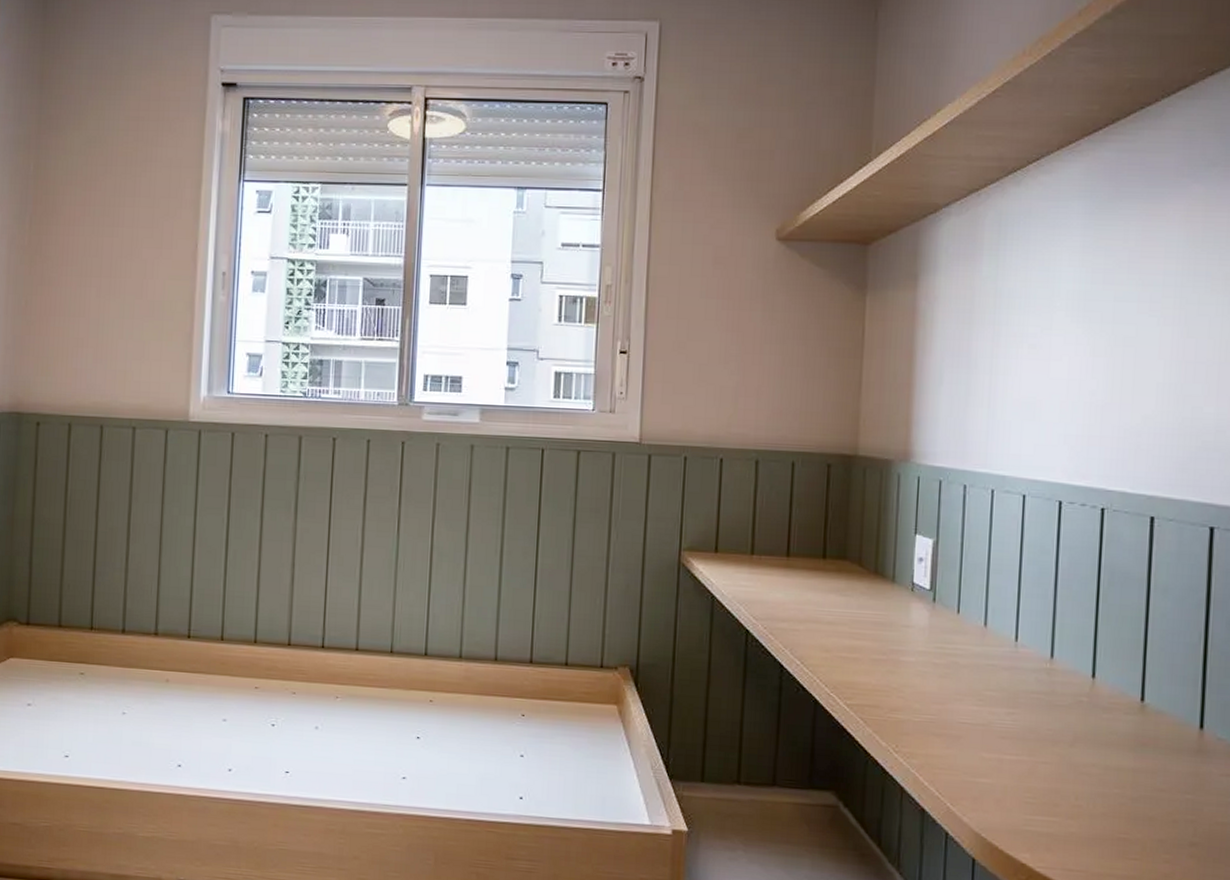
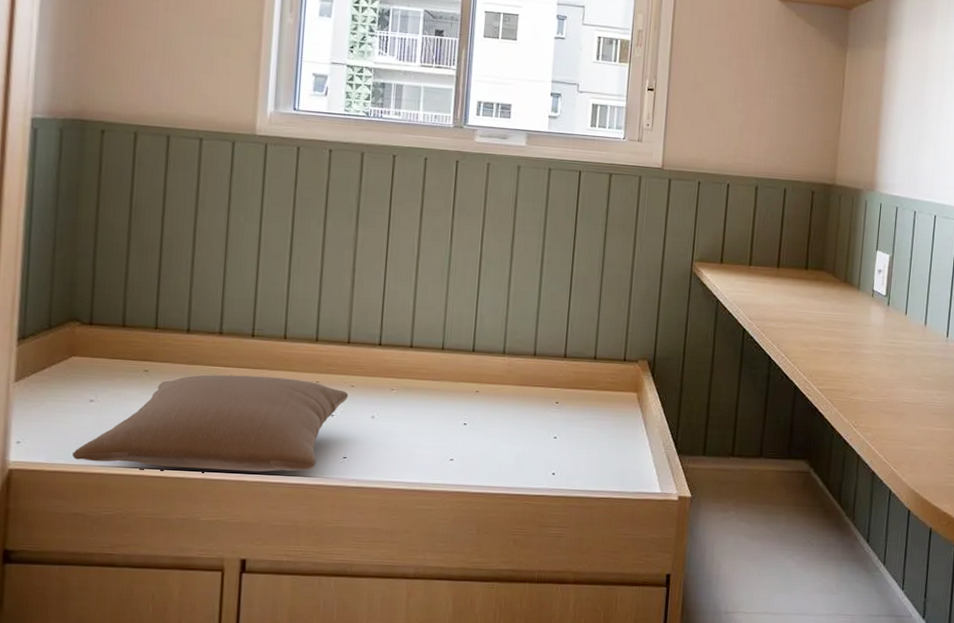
pillow: none [11,678,290,786] -> present [73,375,349,472]

